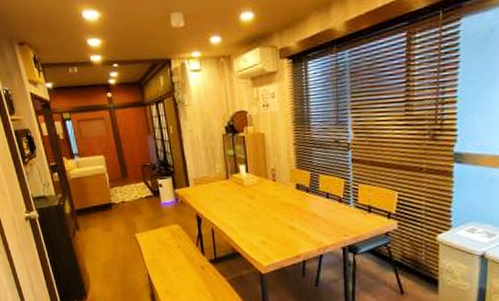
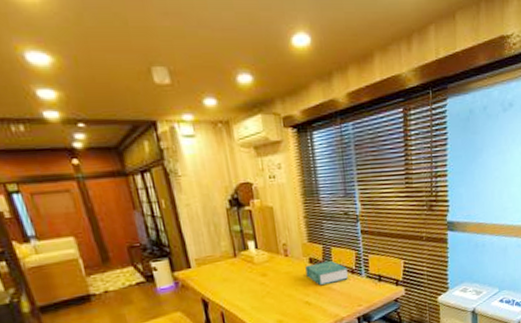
book: none [292,188,335,212] -> present [305,261,348,286]

